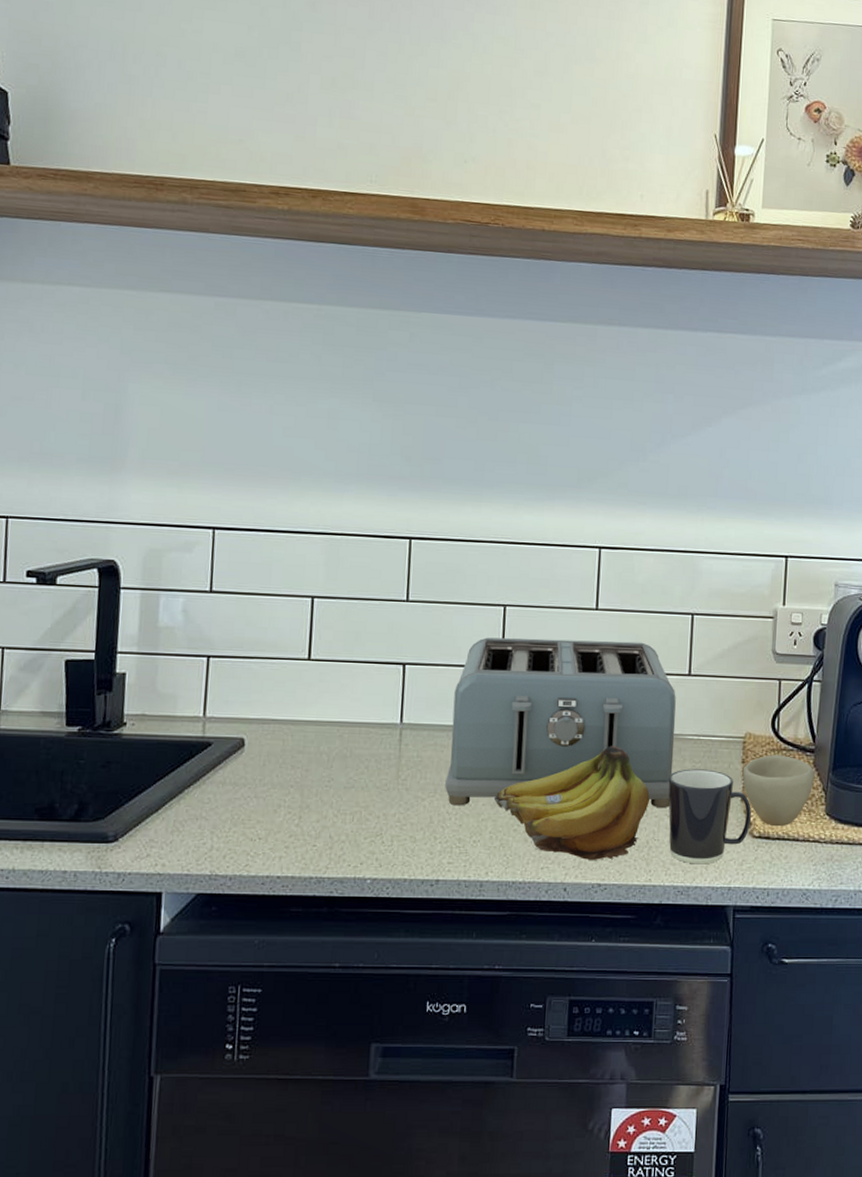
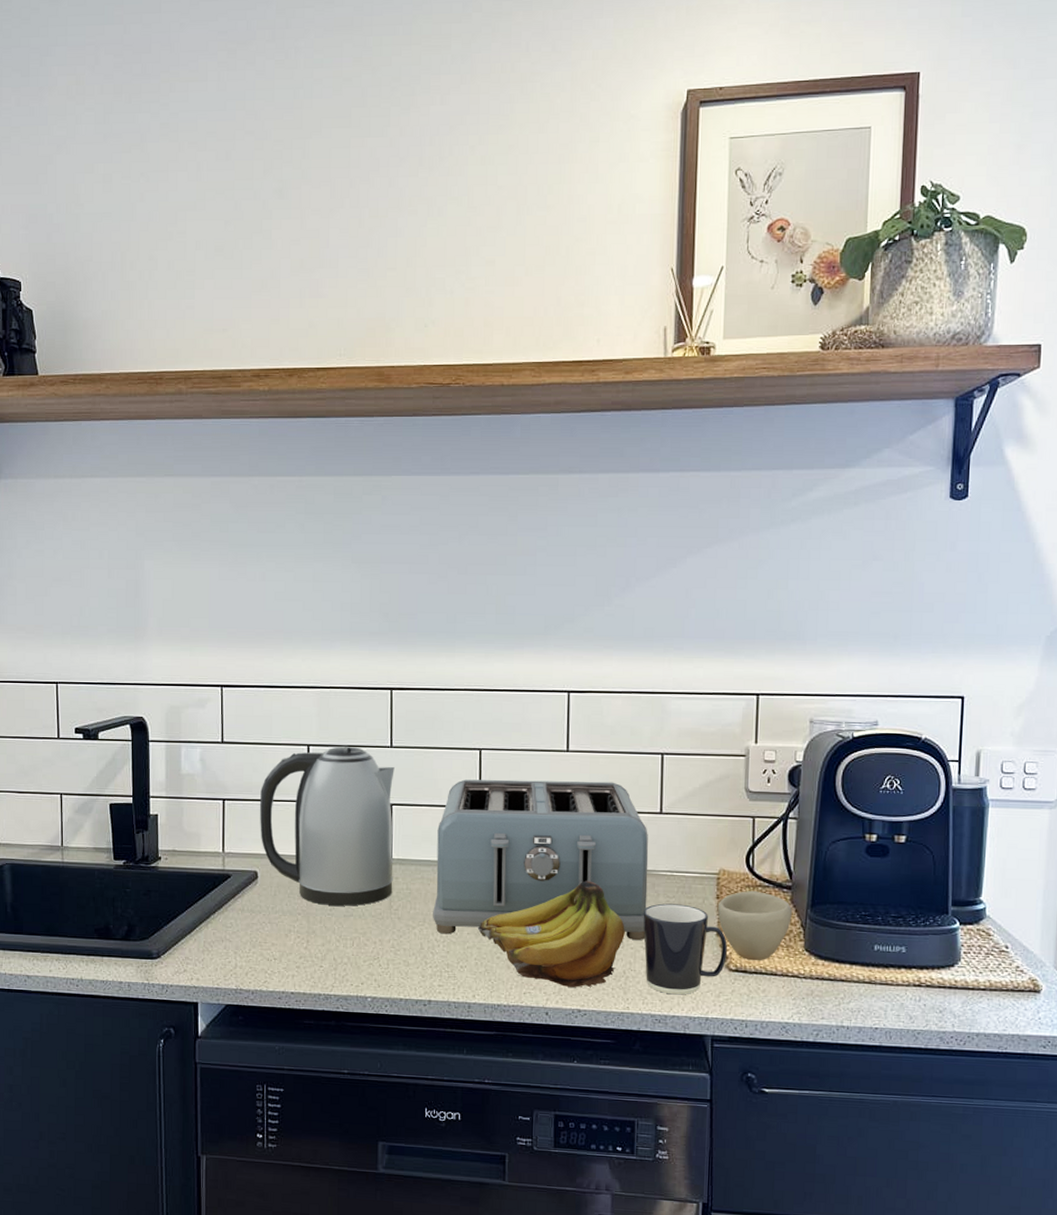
kettle: none [250,598,410,777] -> present [259,745,395,906]

